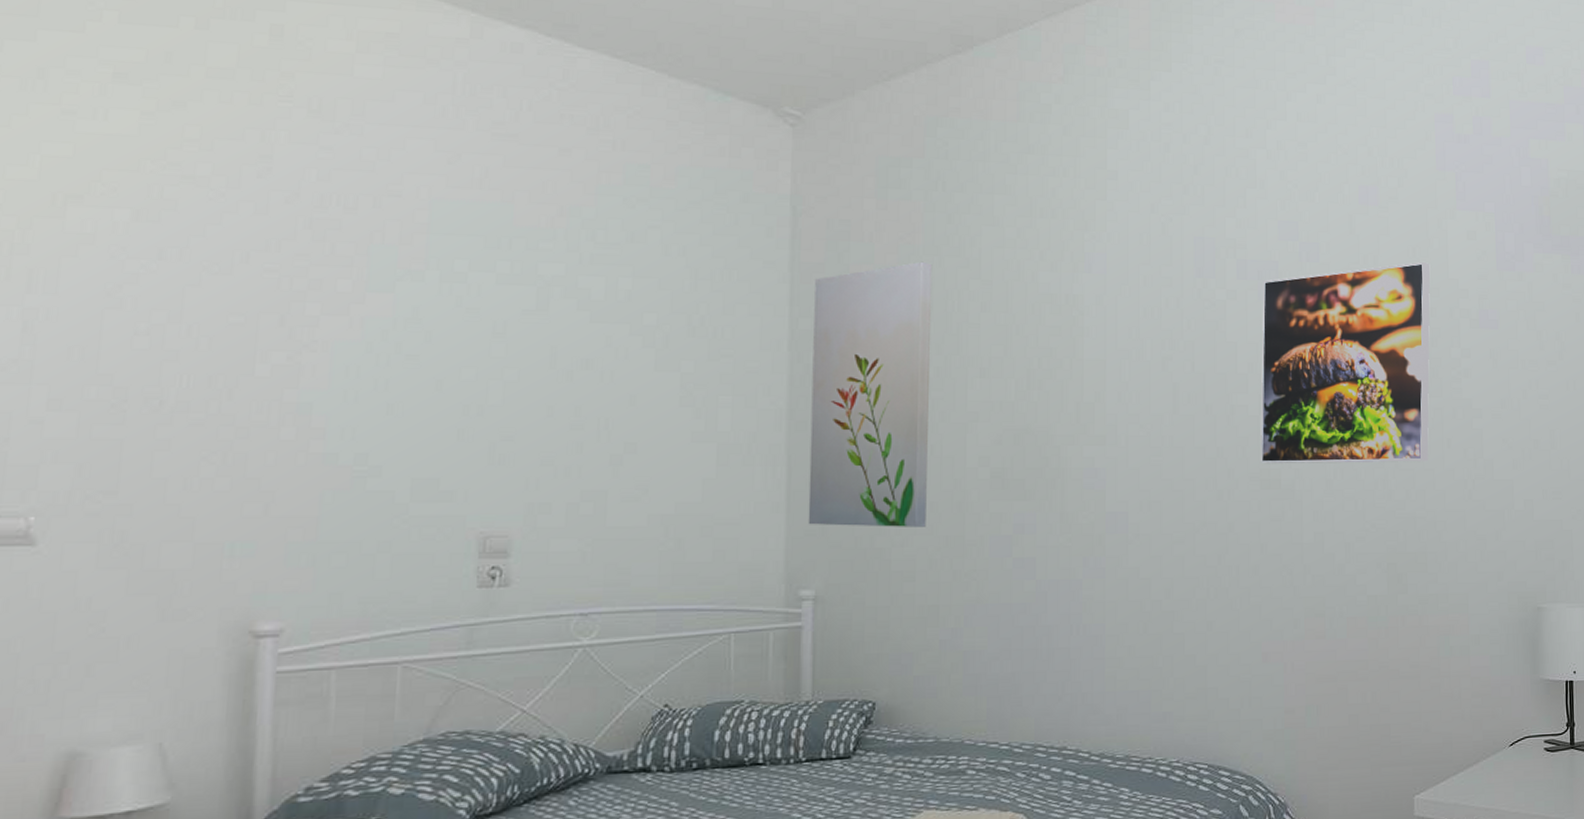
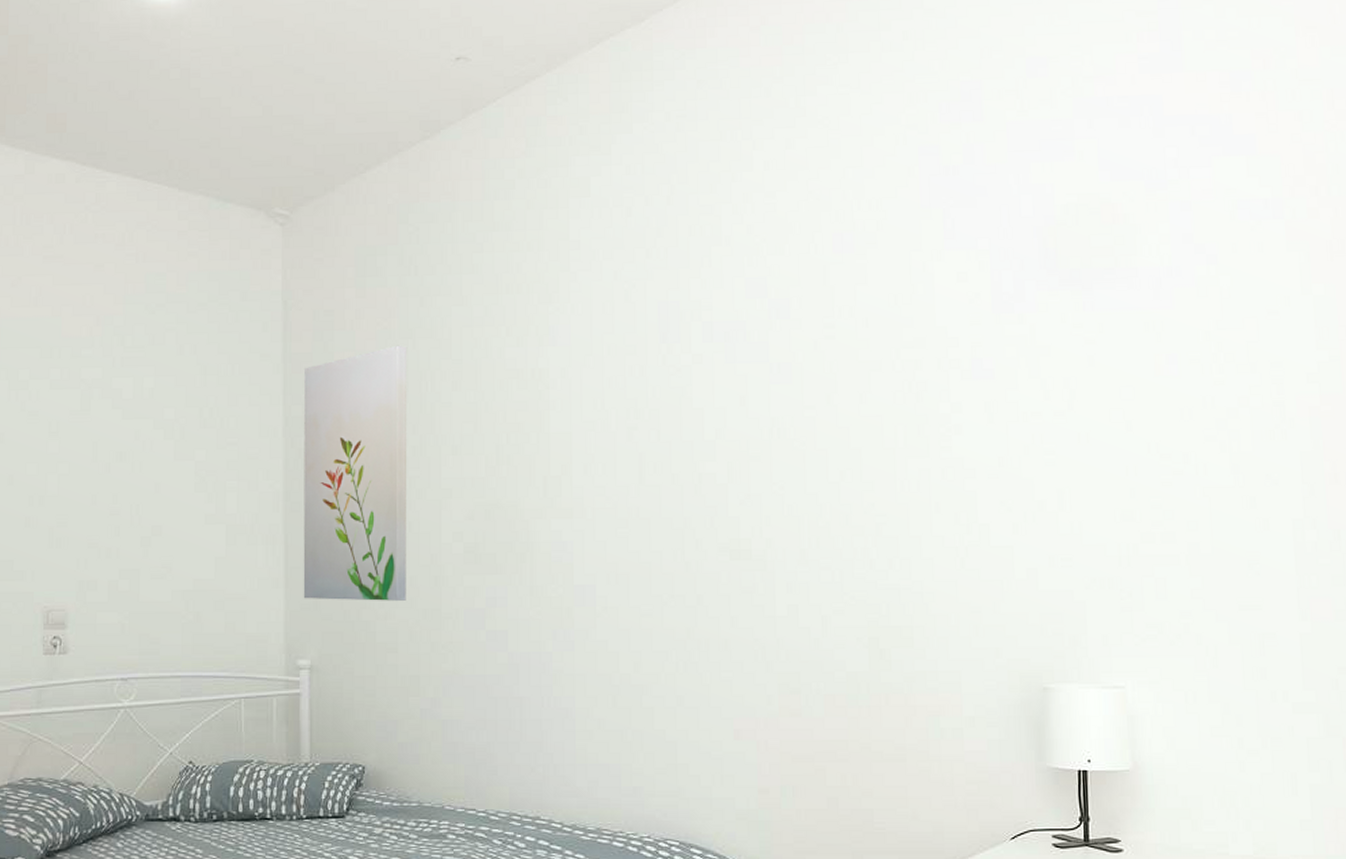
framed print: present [1260,261,1431,464] -> none [729,309,915,534]

